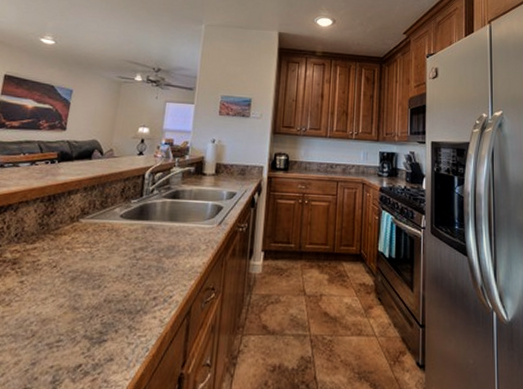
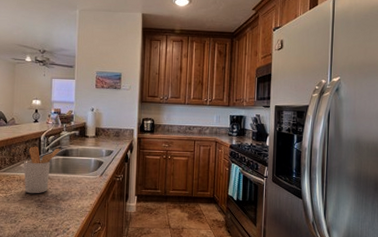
utensil holder: none [116,185,170,249] -> present [24,146,61,194]

